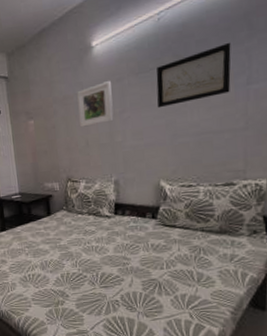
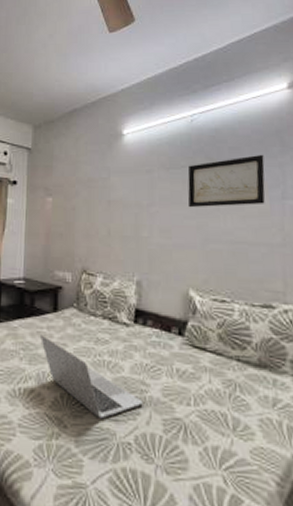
laptop: none [40,234,126,287] -> present [40,334,143,419]
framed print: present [77,81,114,128] -> none [103,171,141,215]

